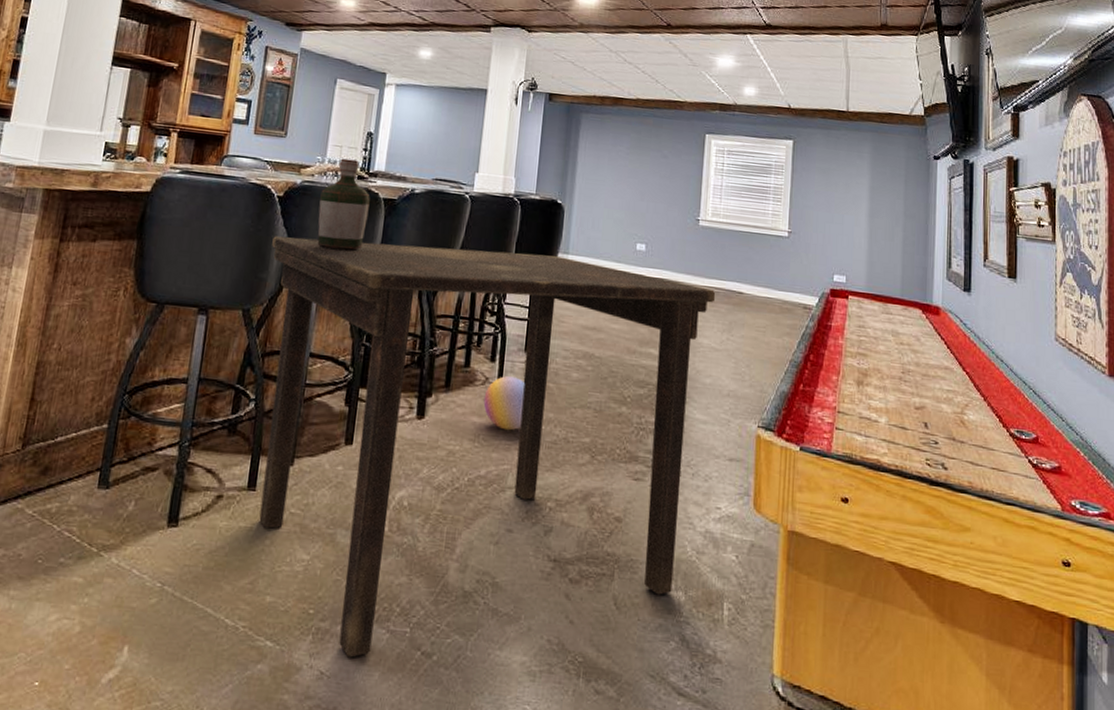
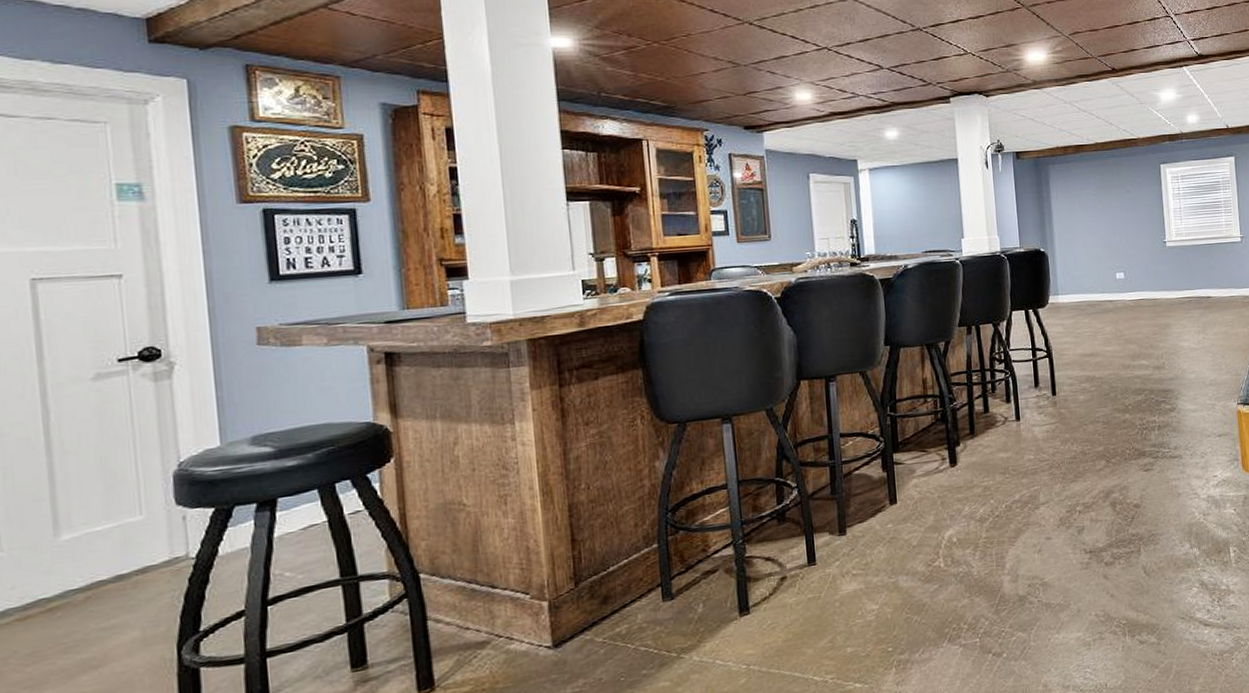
dining table: present [259,236,716,658] -> none [780,298,1189,676]
bottle: present [317,158,370,251] -> none [817,248,869,337]
ball: present [483,376,525,431] -> none [1006,411,1044,458]

